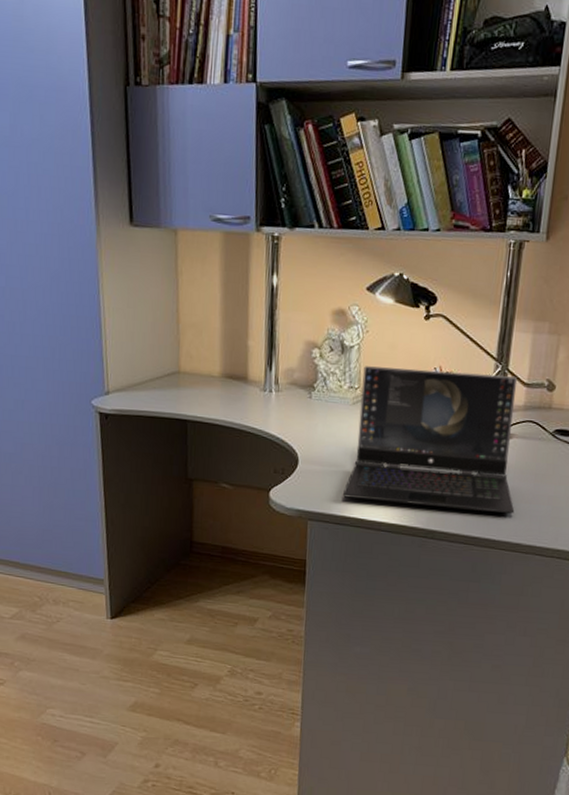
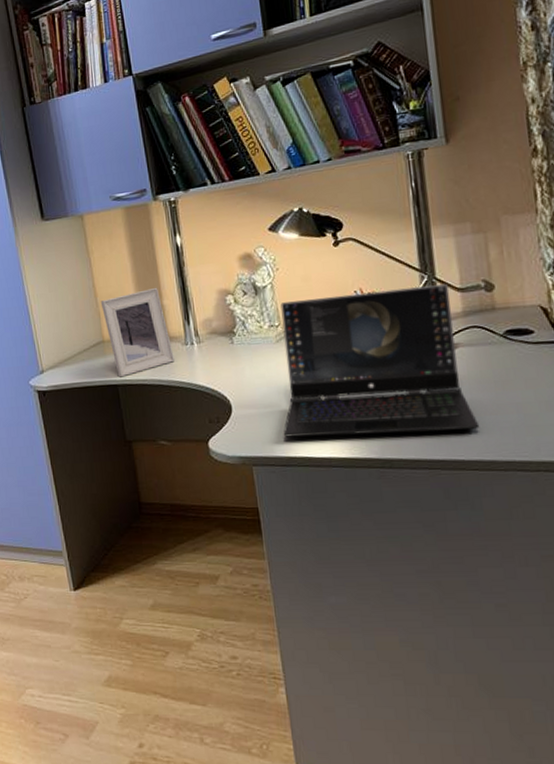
picture frame: none [182,325,250,413] -> present [100,287,174,378]

